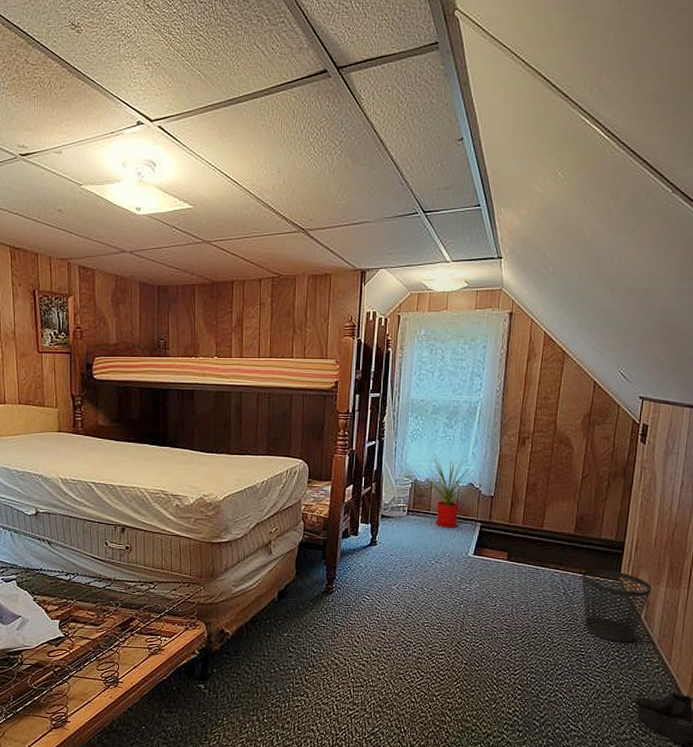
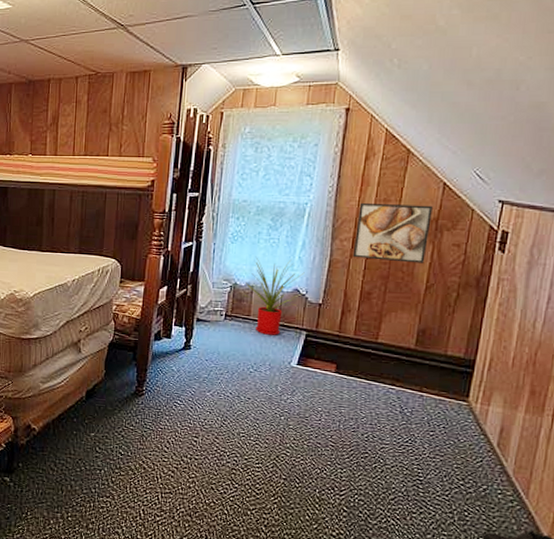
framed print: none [519,400,586,456] -> present [352,202,433,263]
wastebasket: present [582,569,652,643] -> none [422,387,507,471]

